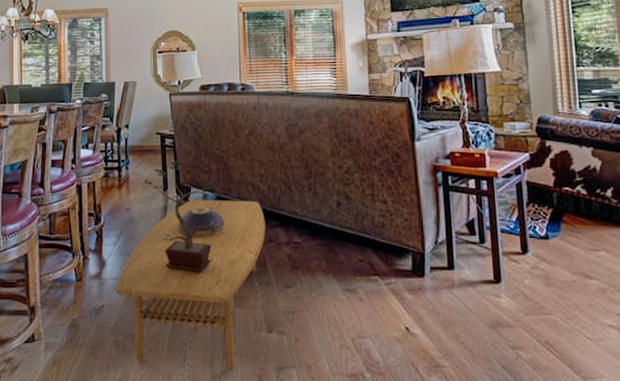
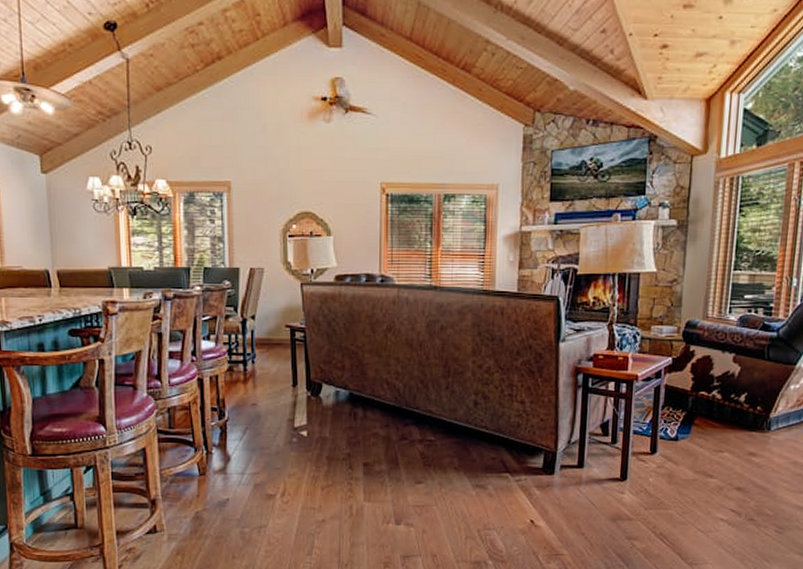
coffee table: present [115,199,266,371] -> none [240,396,399,559]
potted plant: present [142,159,223,273] -> none [269,354,356,469]
decorative bowl: present [177,208,225,239] -> none [306,405,357,435]

